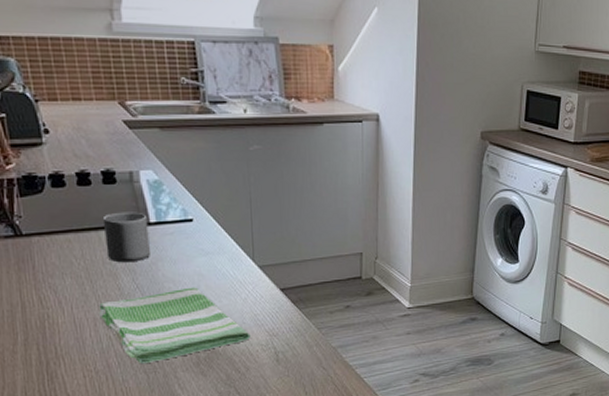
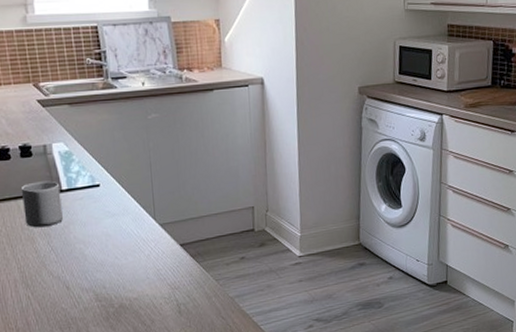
dish towel: present [99,287,251,365] -> none [18,247,154,321]

